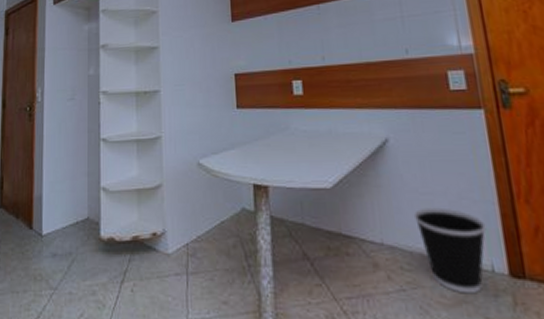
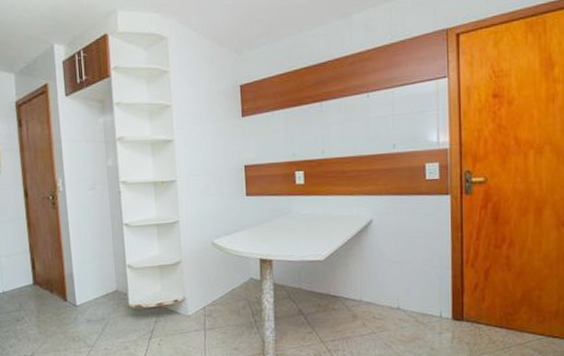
wastebasket: present [413,207,486,294] -> none [386,272,440,333]

